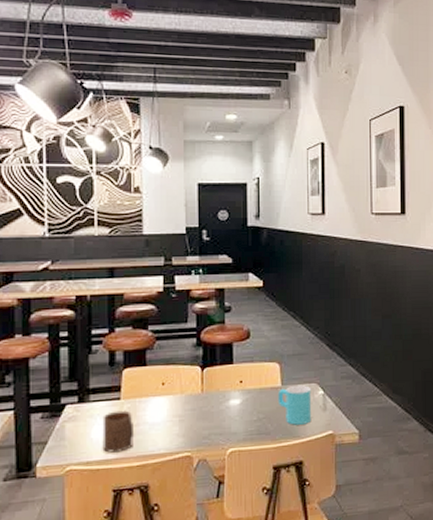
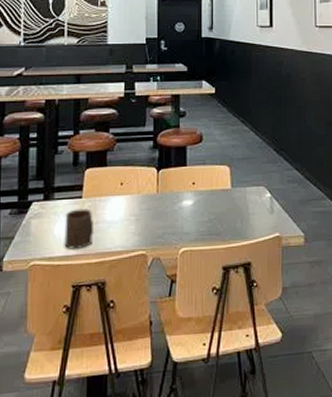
cup: present [277,385,312,425] -> none [227,188,260,227]

